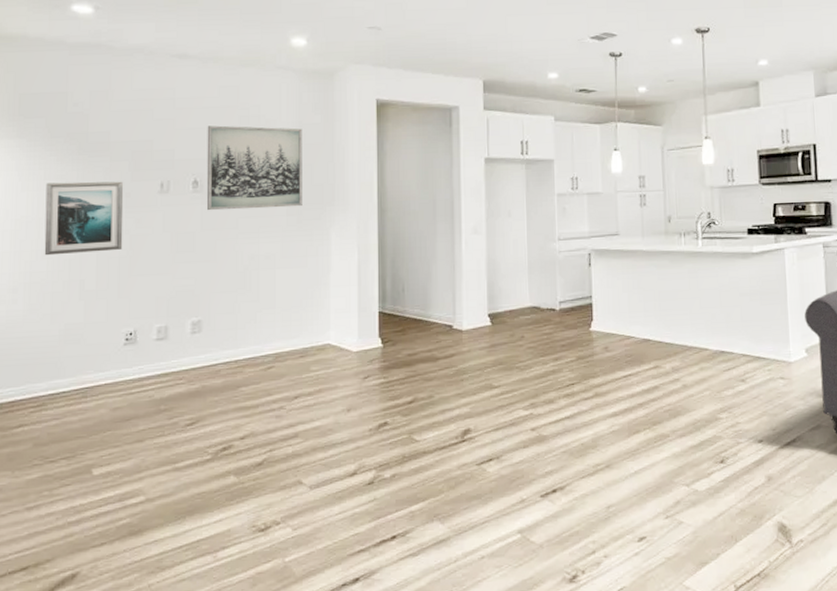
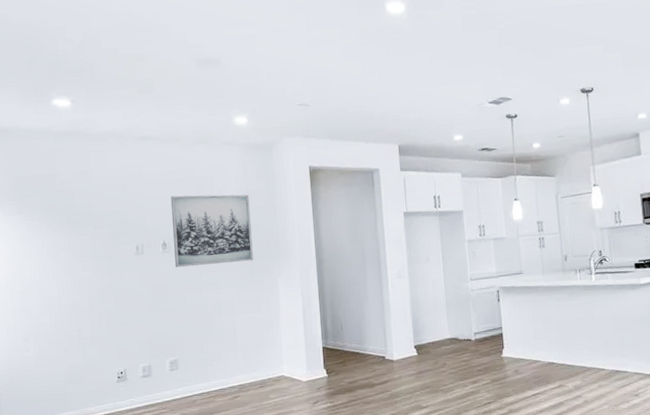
wall art: present [44,181,124,256] -> none [44,246,110,311]

